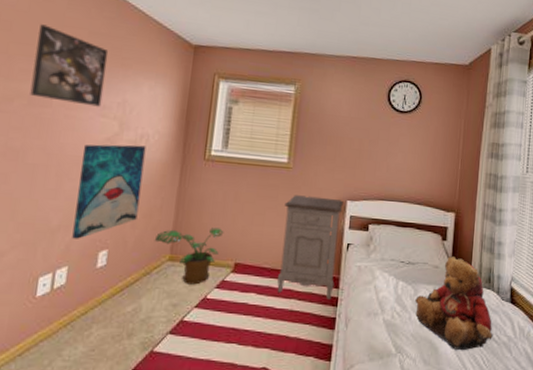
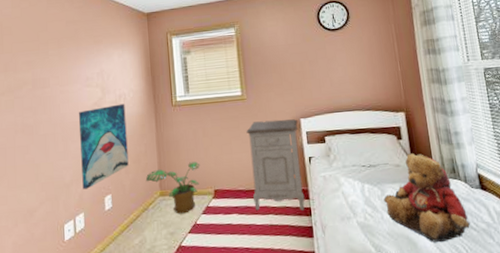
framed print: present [30,24,109,107] -> none [31,24,85,82]

